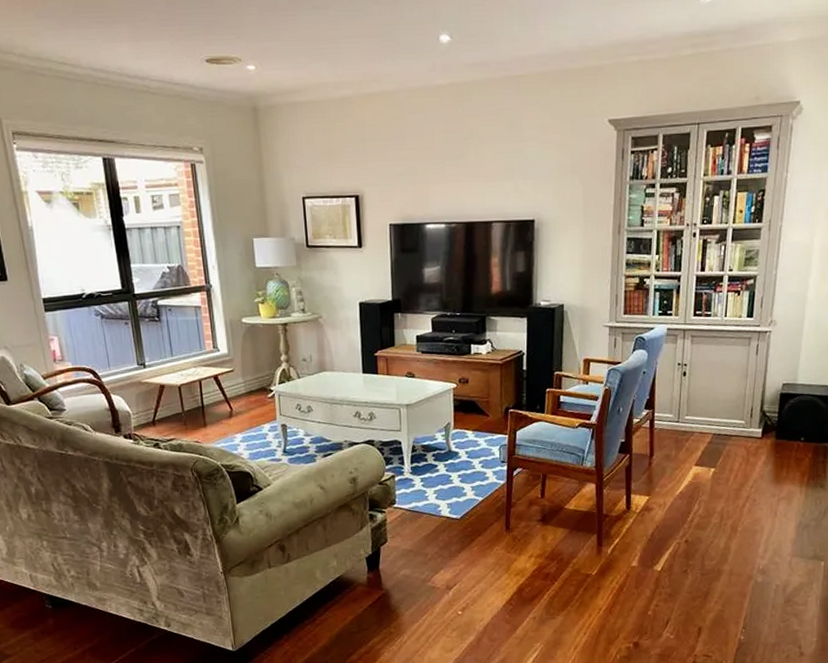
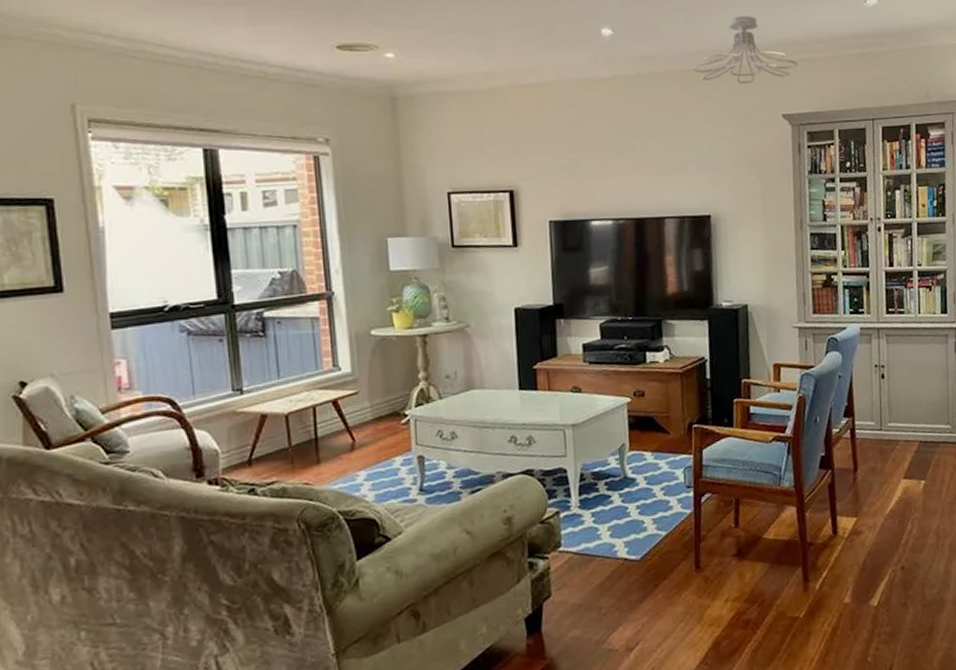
ceiling light fixture: none [524,17,628,90] -> present [692,16,798,84]

